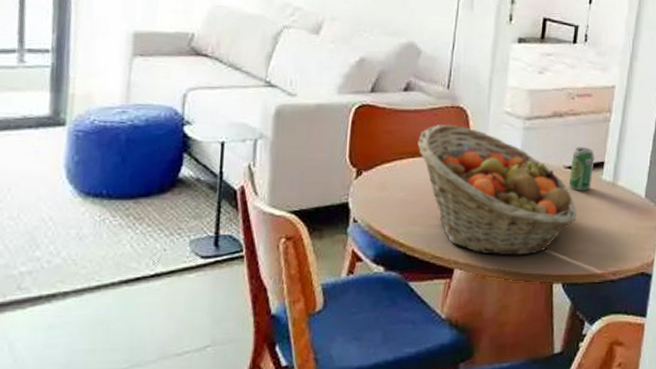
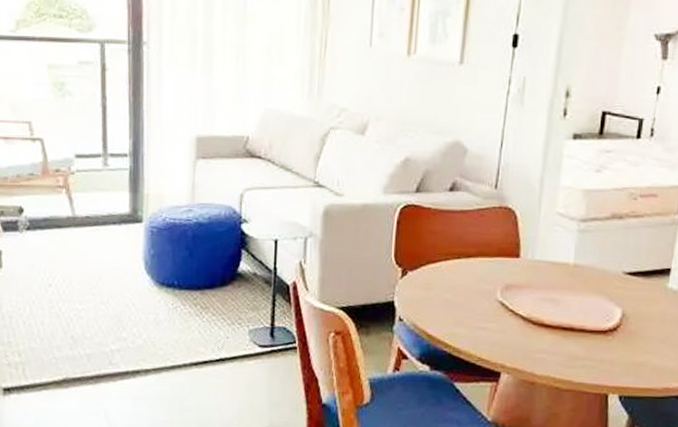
fruit basket: present [417,124,577,256] -> none [463,225,637,364]
beverage can: present [568,147,595,191] -> none [628,251,660,299]

